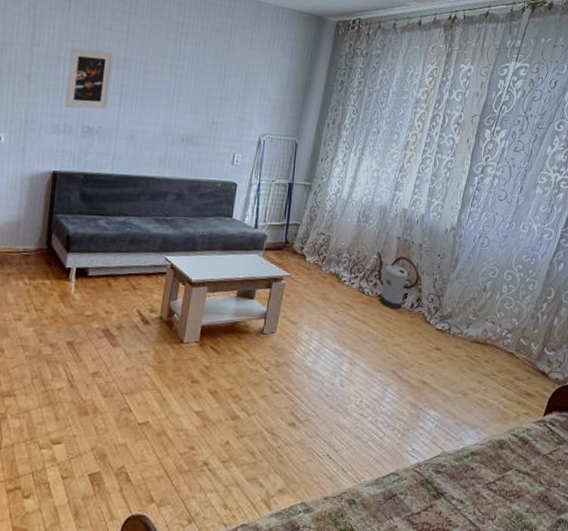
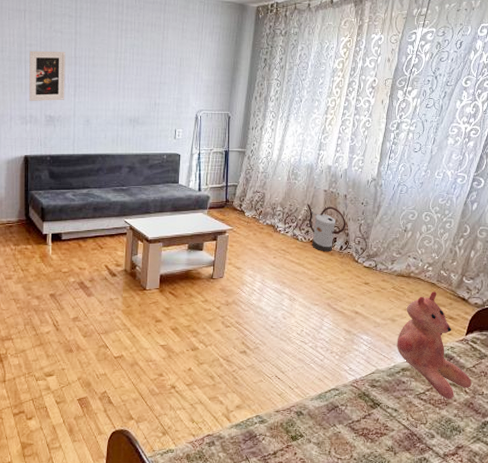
teddy bear: none [467,362,548,491] -> present [397,291,472,400]

